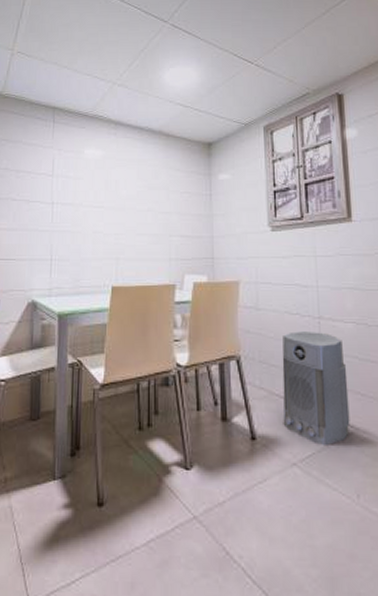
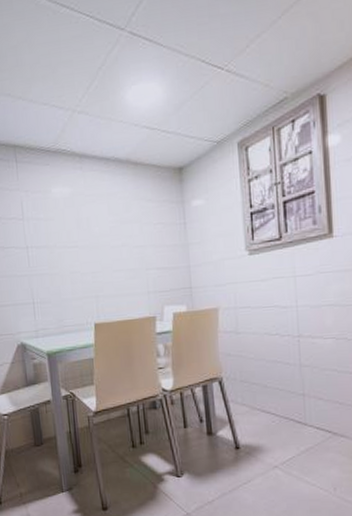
air purifier: present [282,331,350,447] -> none [262,349,329,450]

